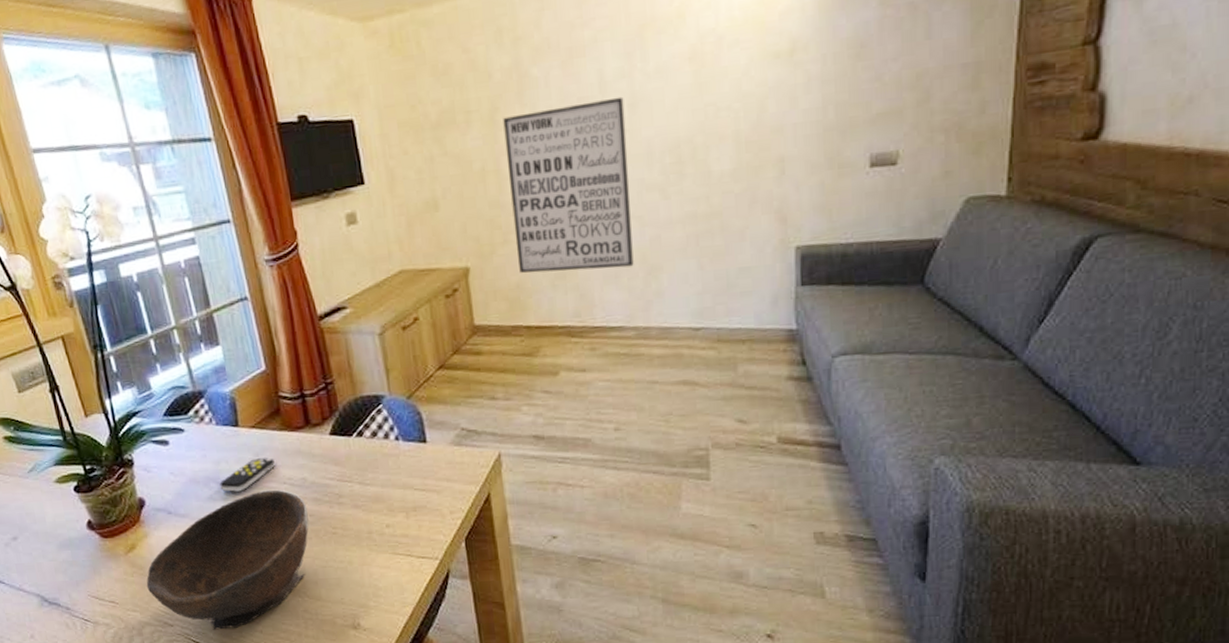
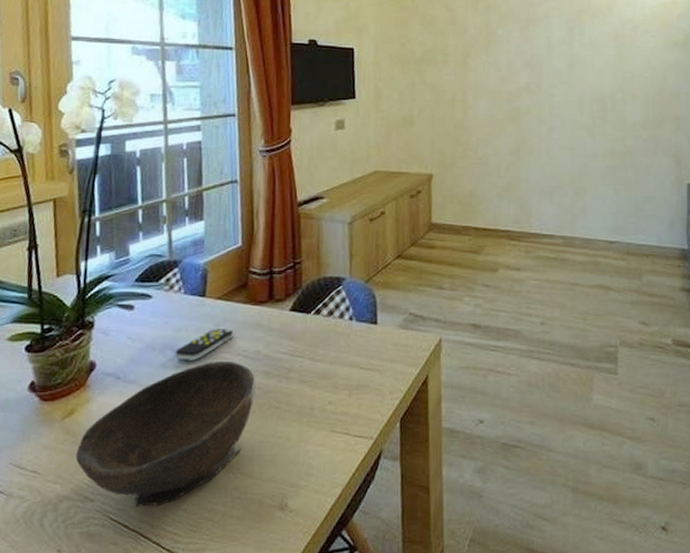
wall art: present [503,96,634,273] -> none [472,58,565,187]

